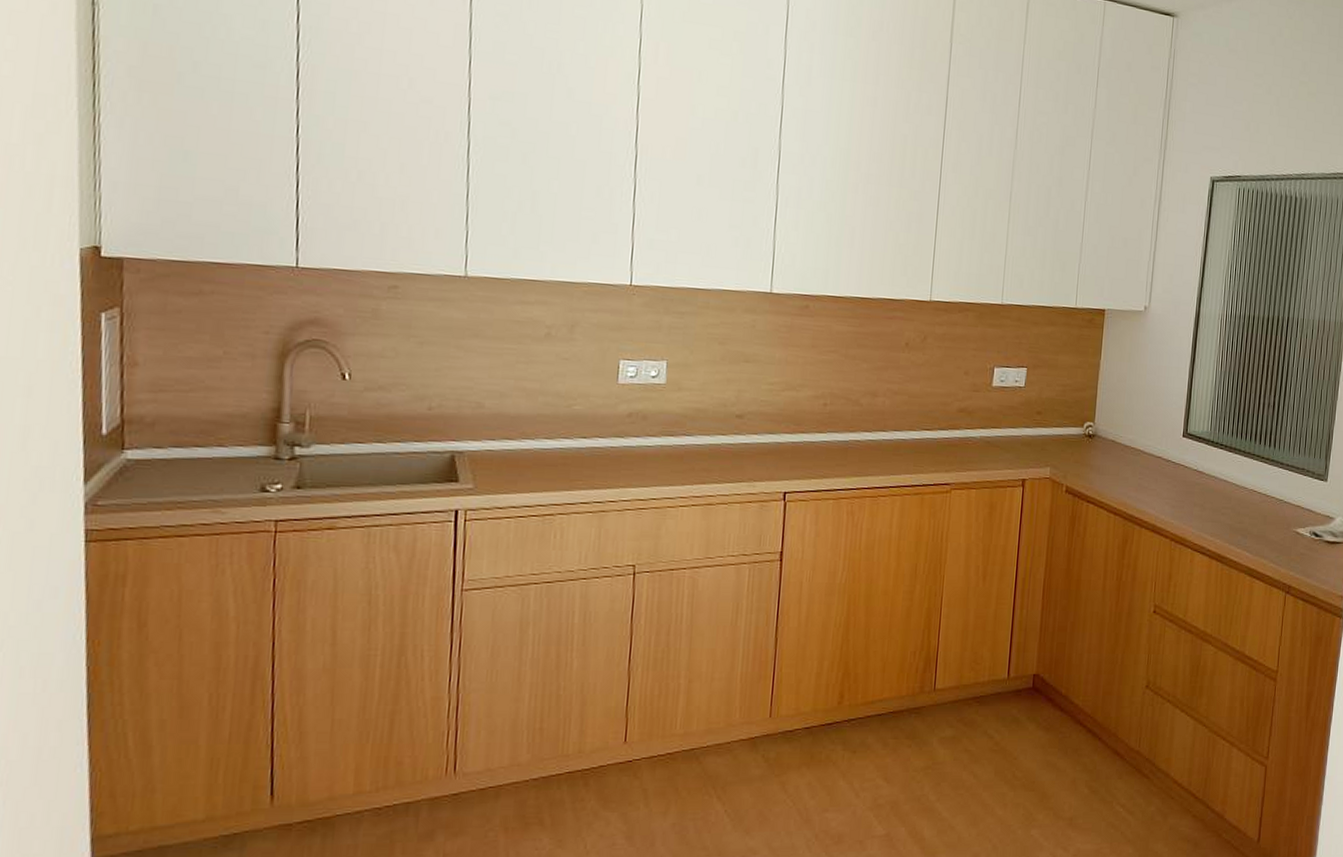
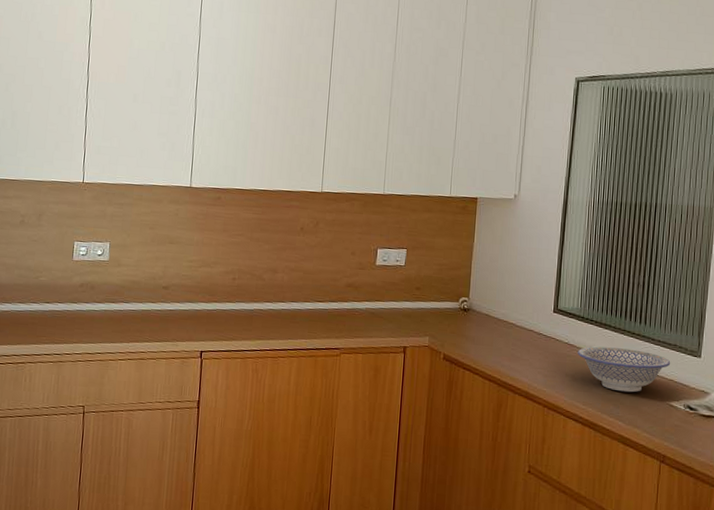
bowl: none [1206,473,1299,521] -> present [577,346,671,393]

